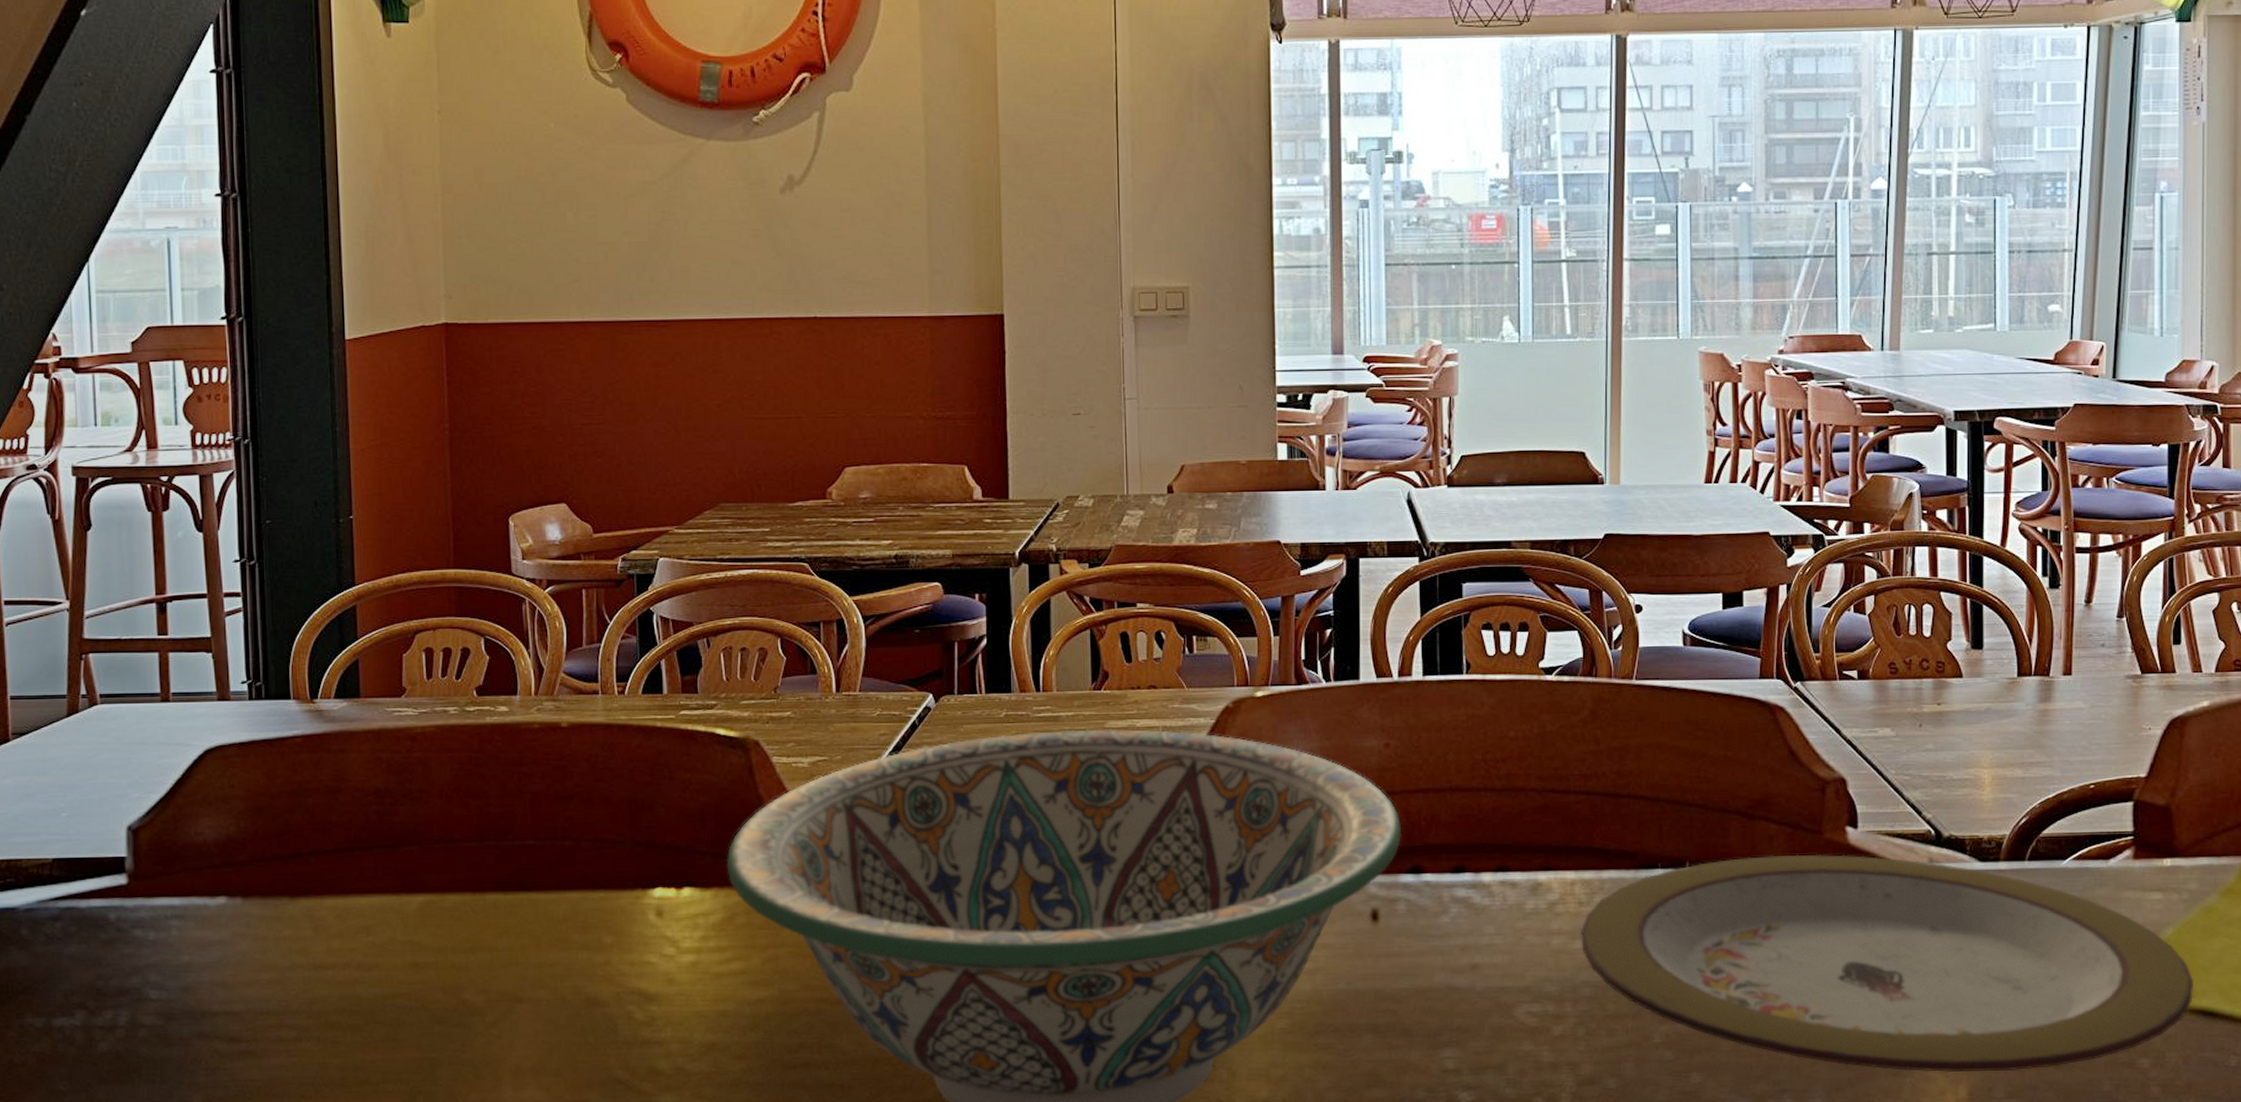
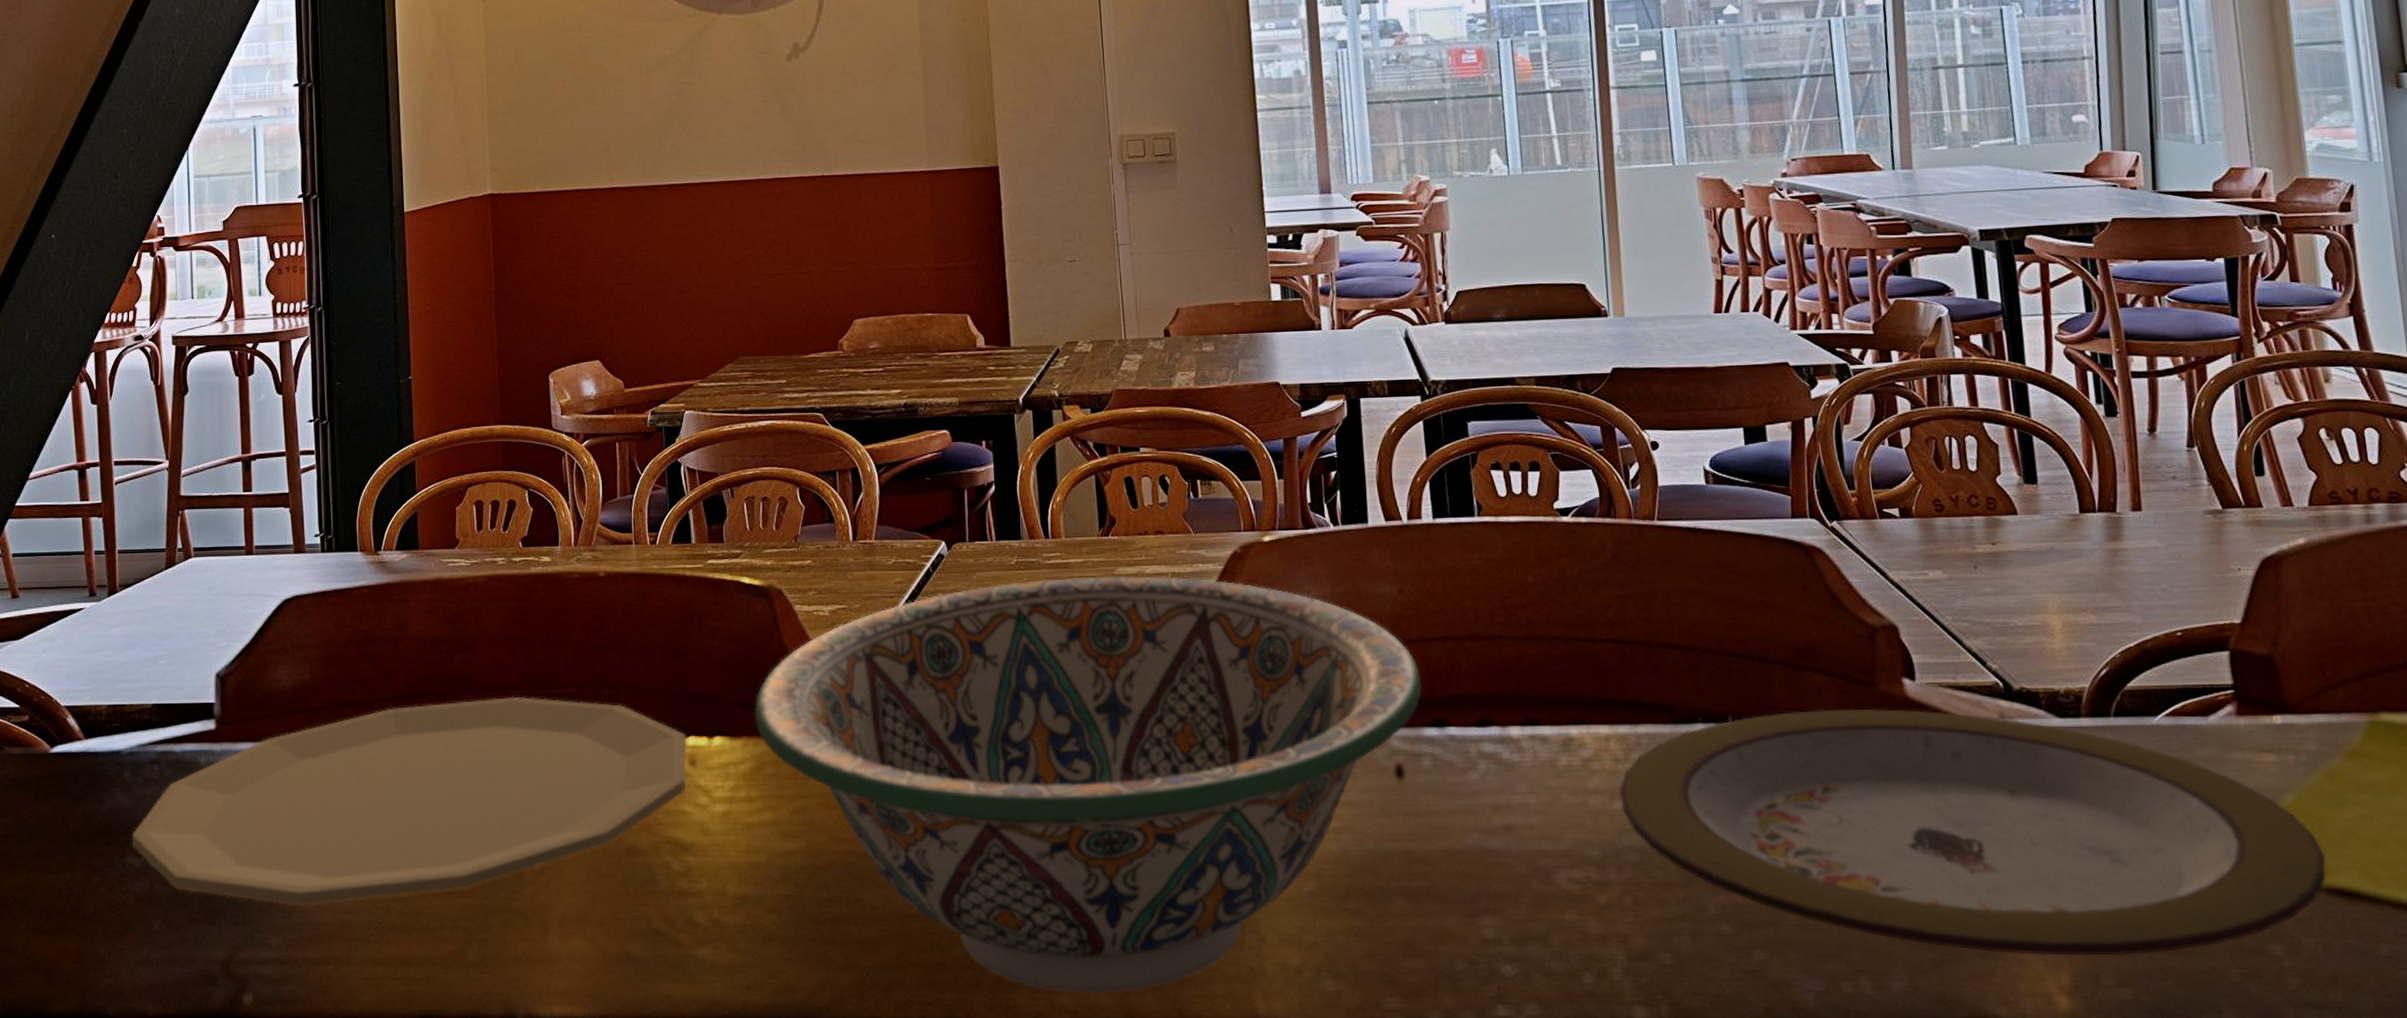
plate: none [31,848,653,1063] -> present [131,696,687,906]

